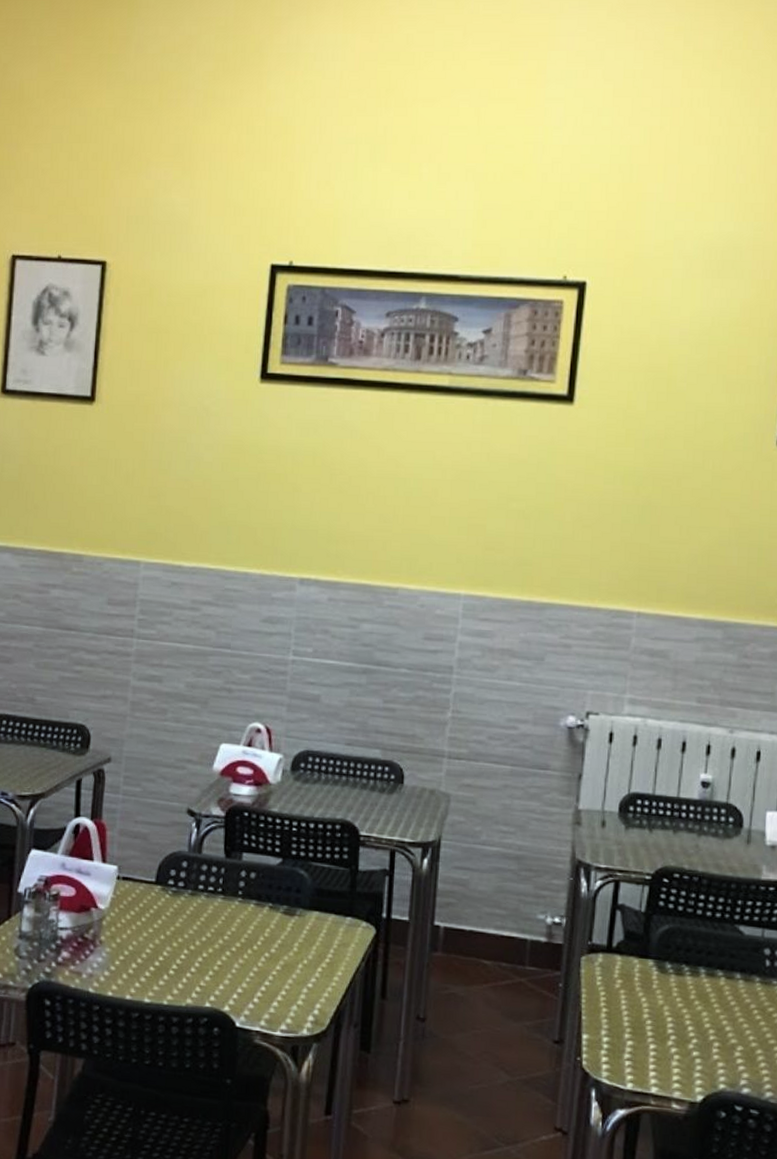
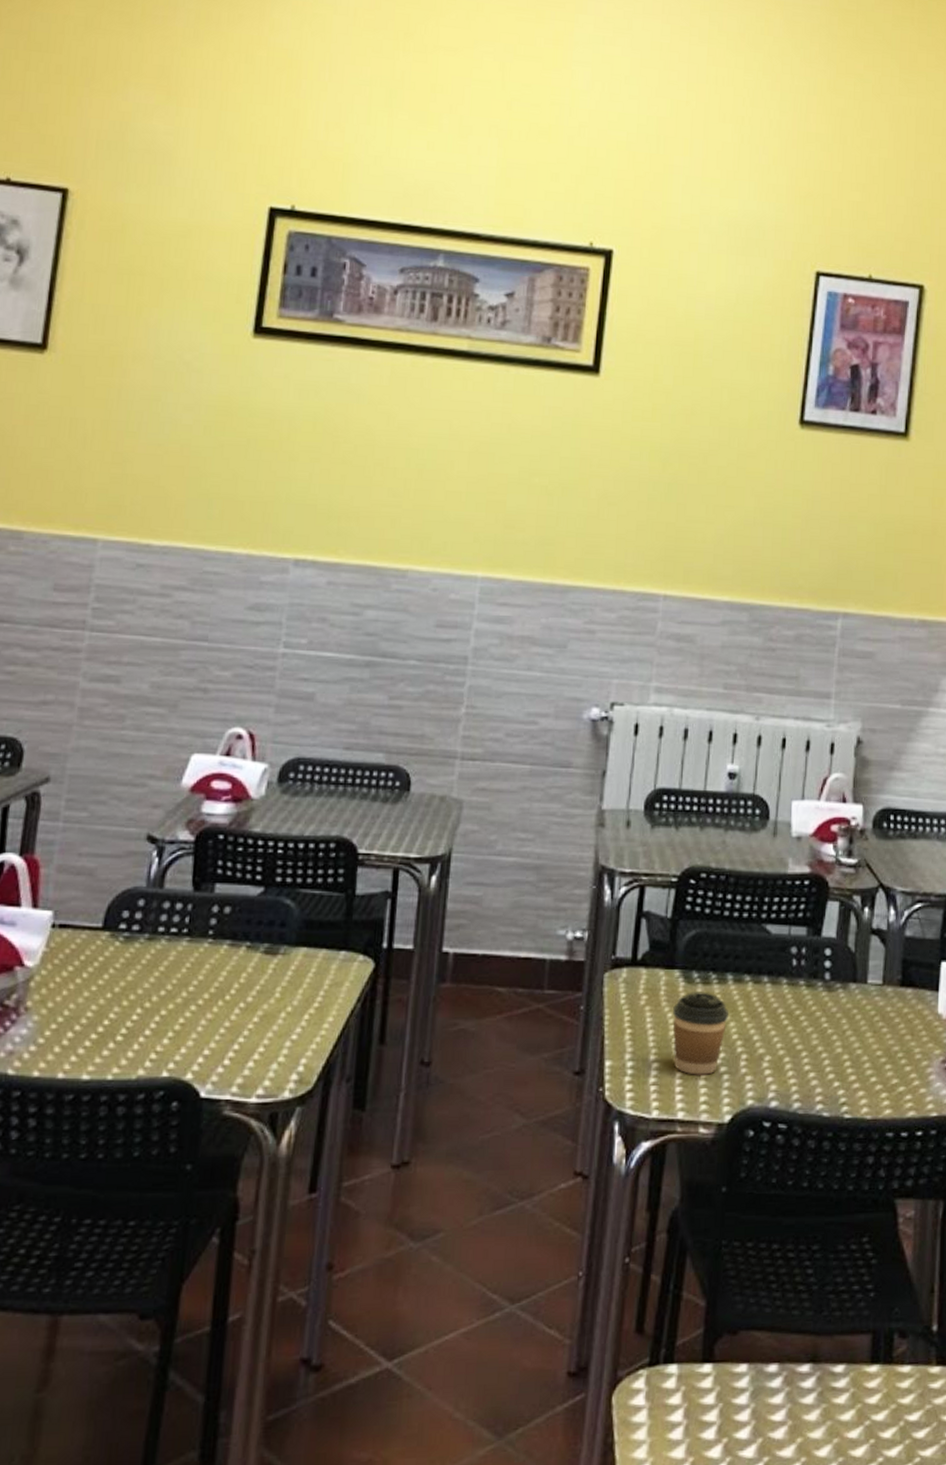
coffee cup: none [646,981,702,1057] -> present [673,992,730,1075]

